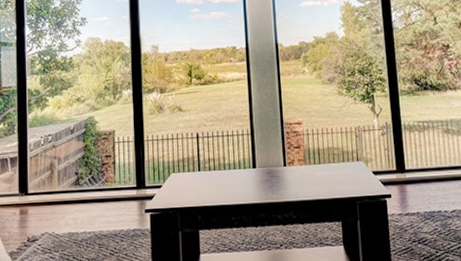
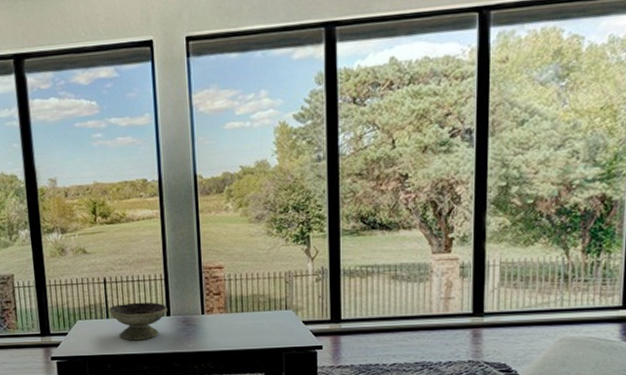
decorative bowl: none [200,155,254,193] -> present [109,302,168,341]

